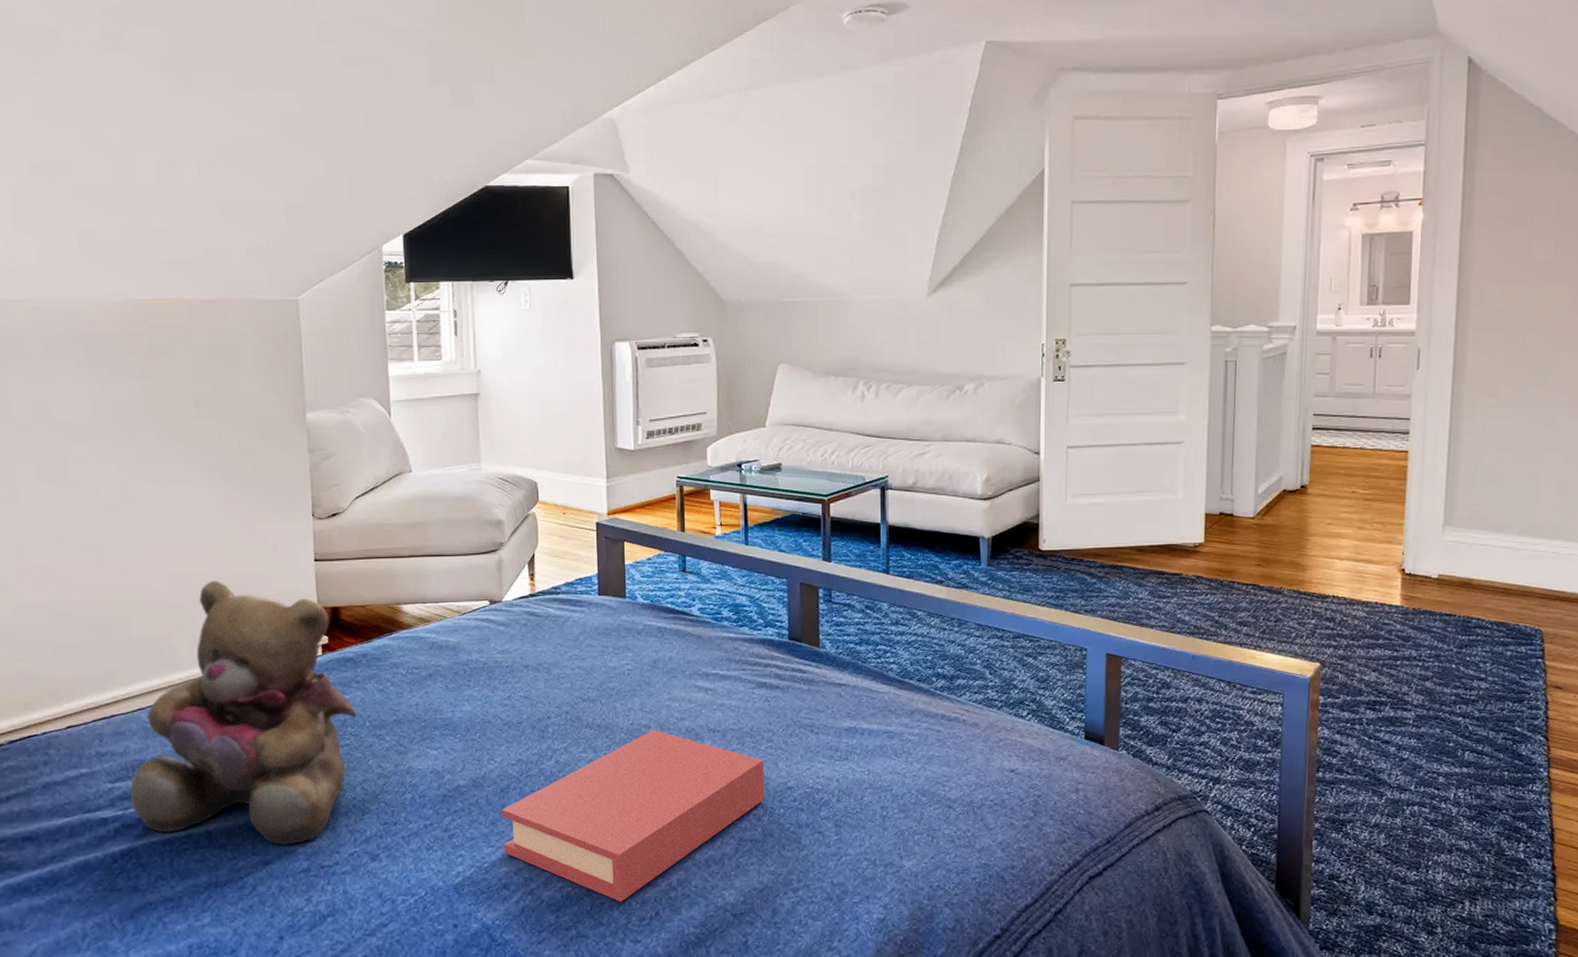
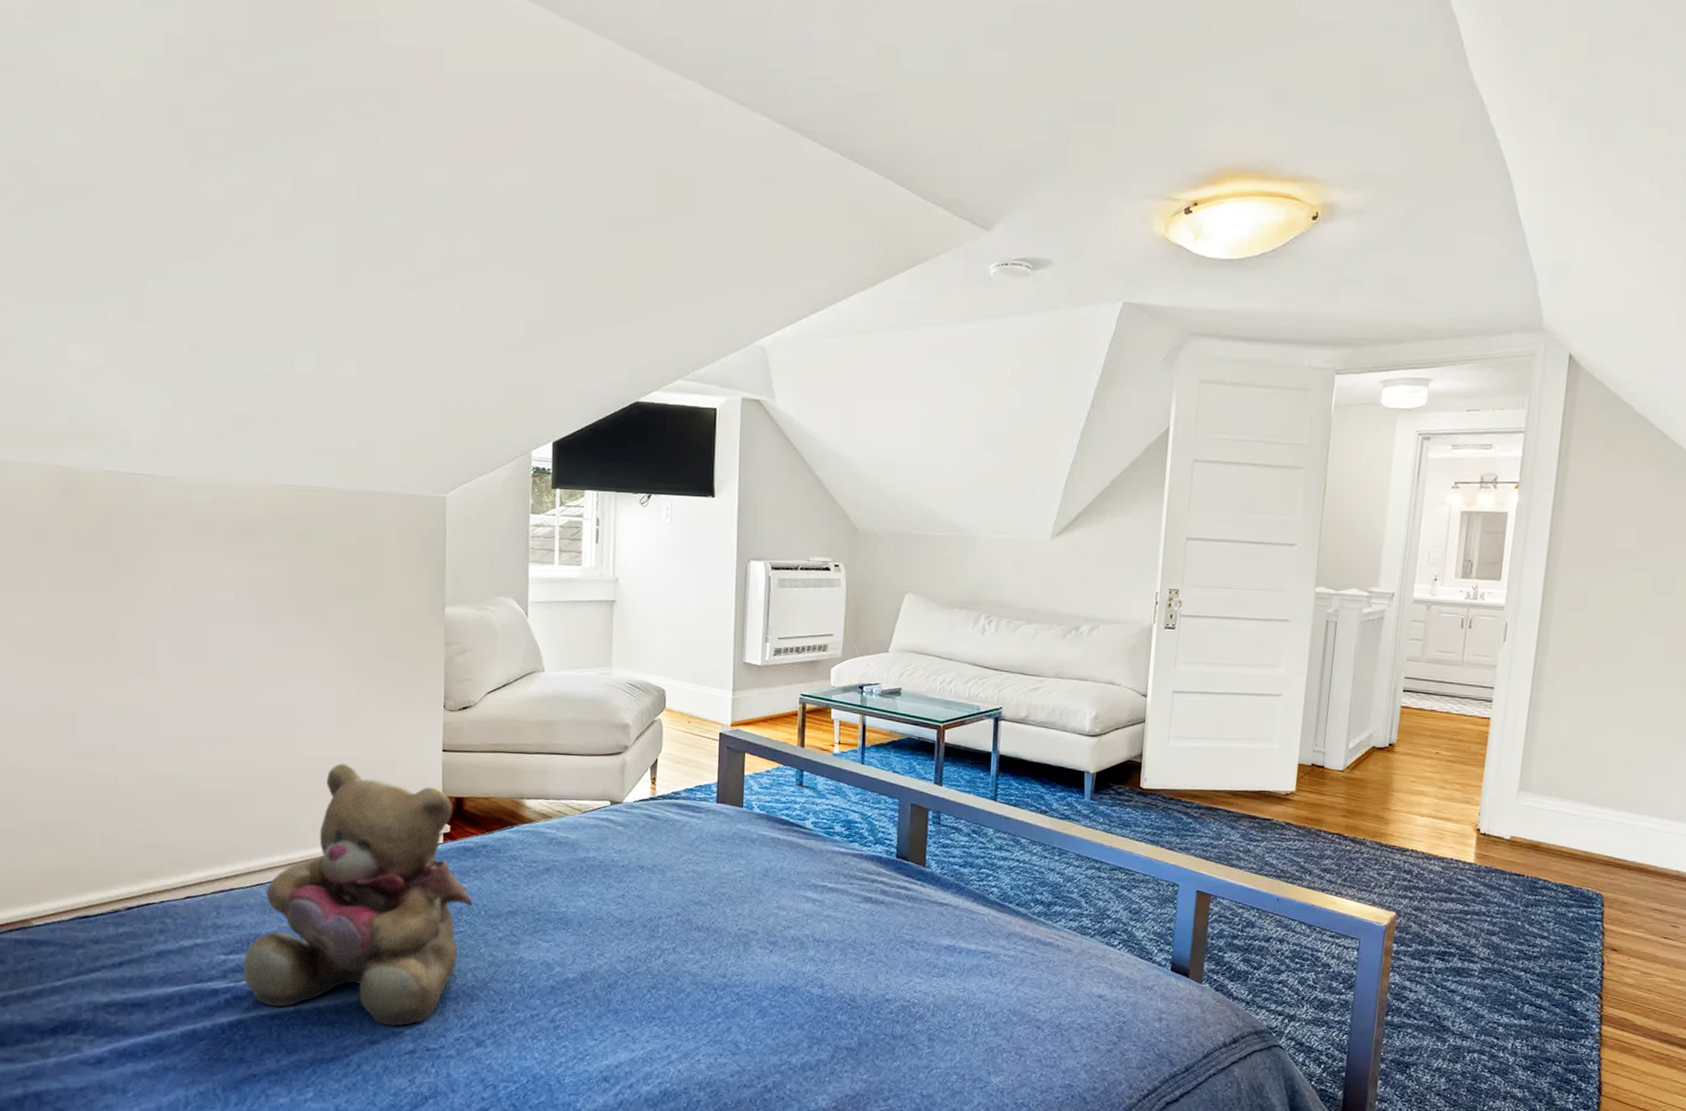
book: present [502,729,765,902] -> none [607,936,865,1101]

